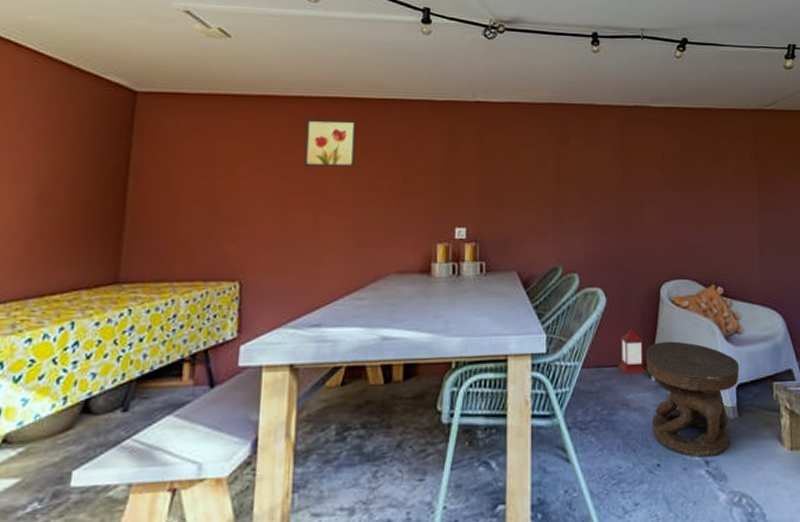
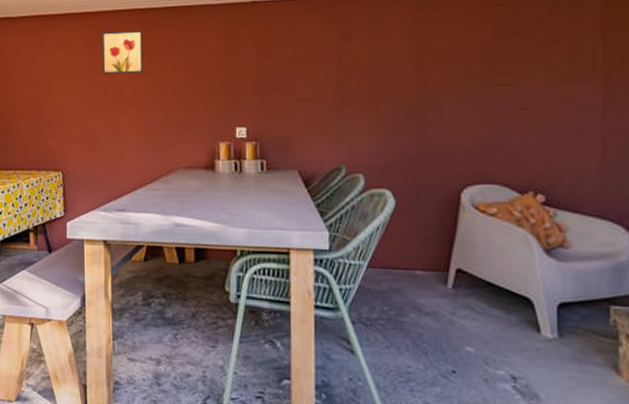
lantern: present [618,323,647,374] -> none [408,227,443,279]
carved stool: present [646,341,740,458] -> none [441,249,564,374]

